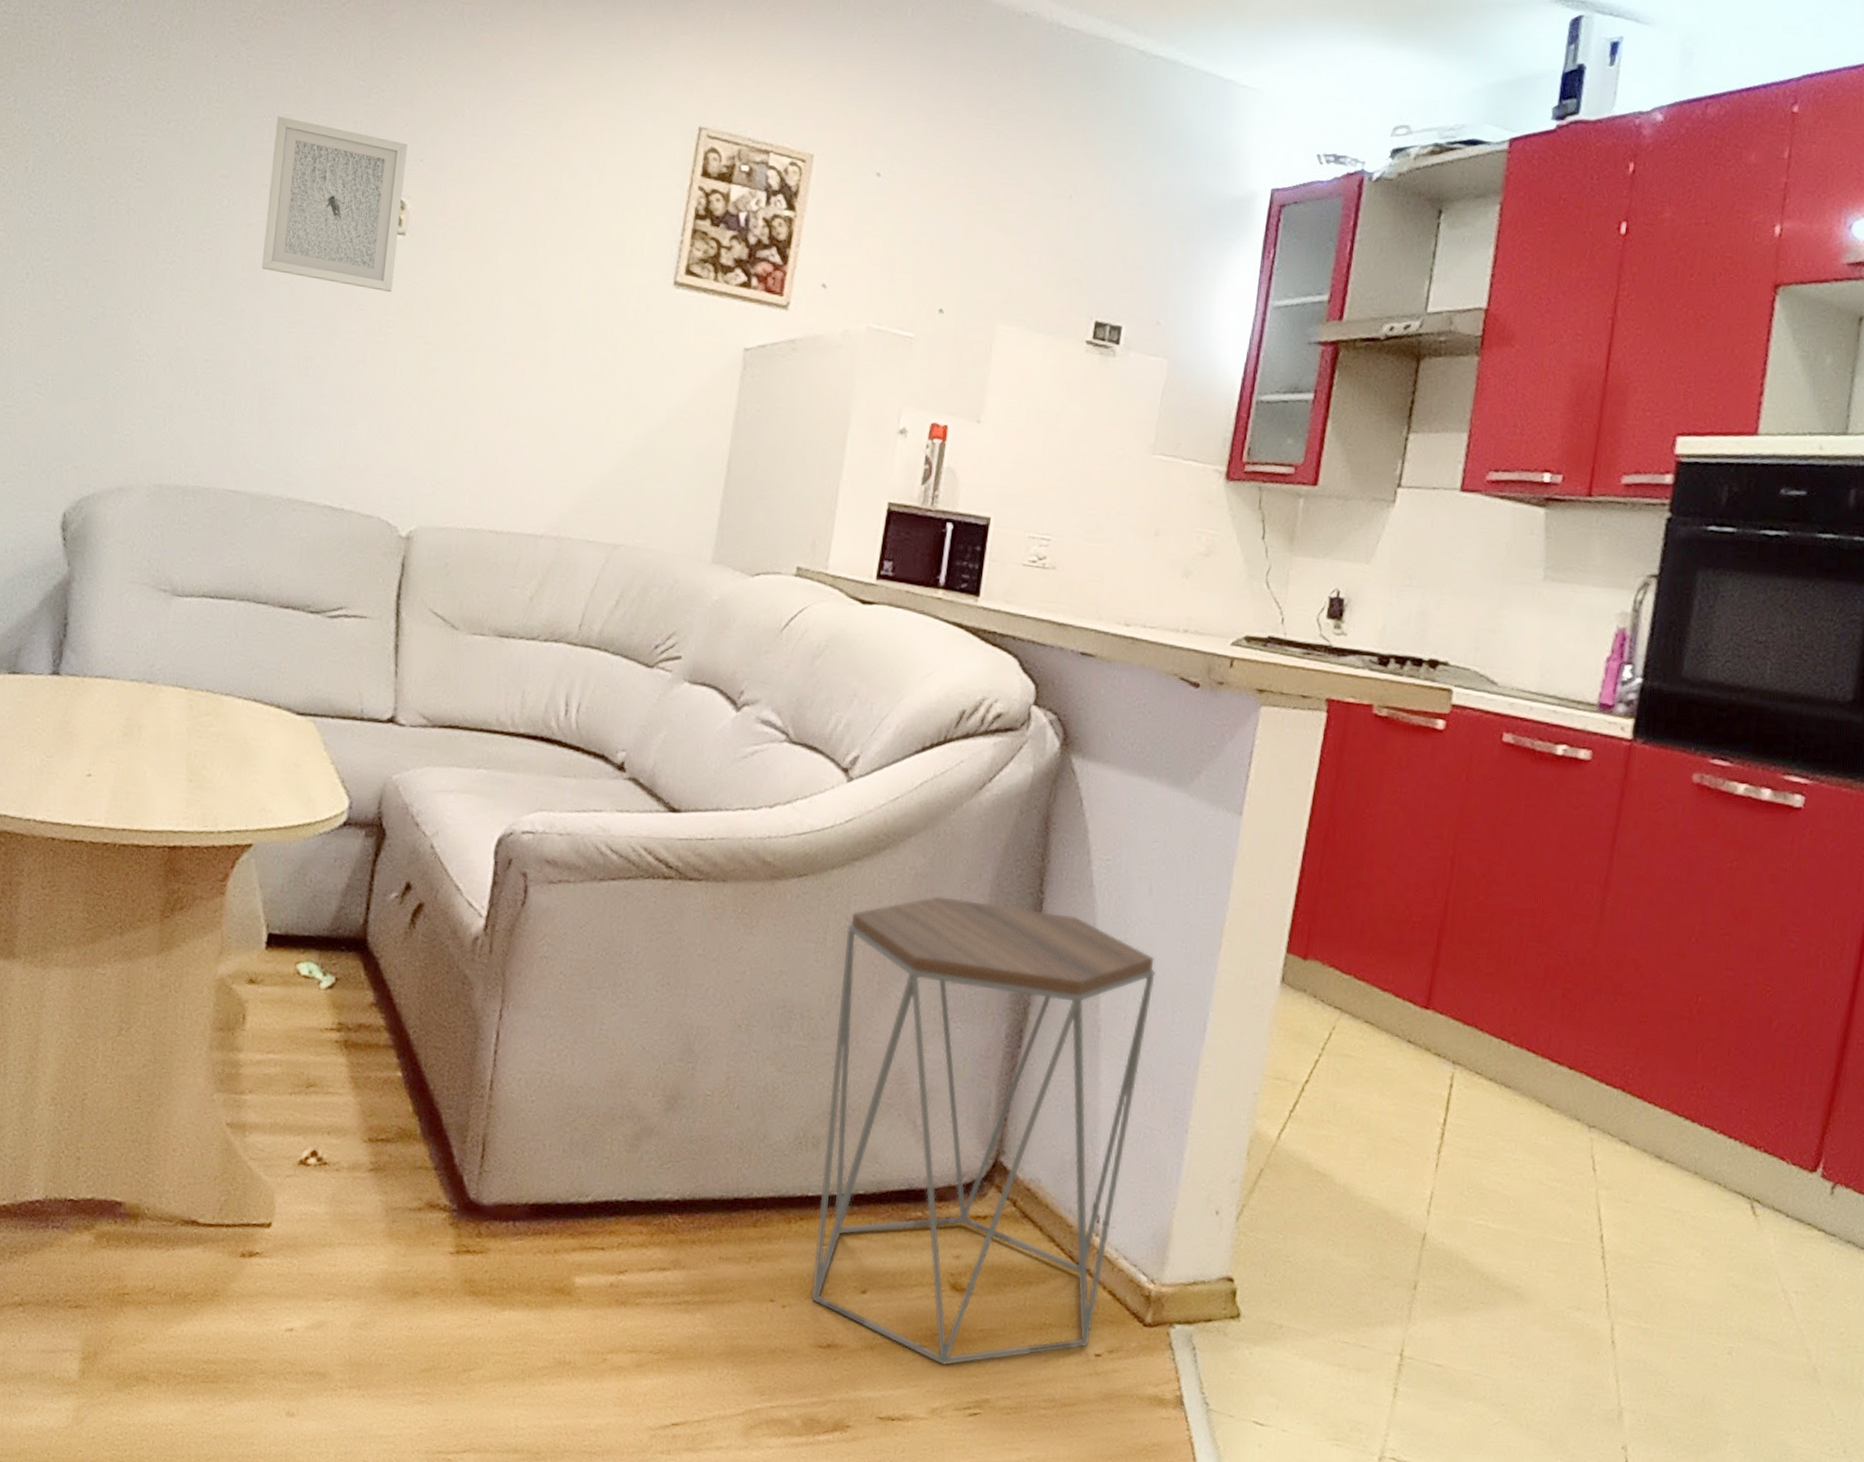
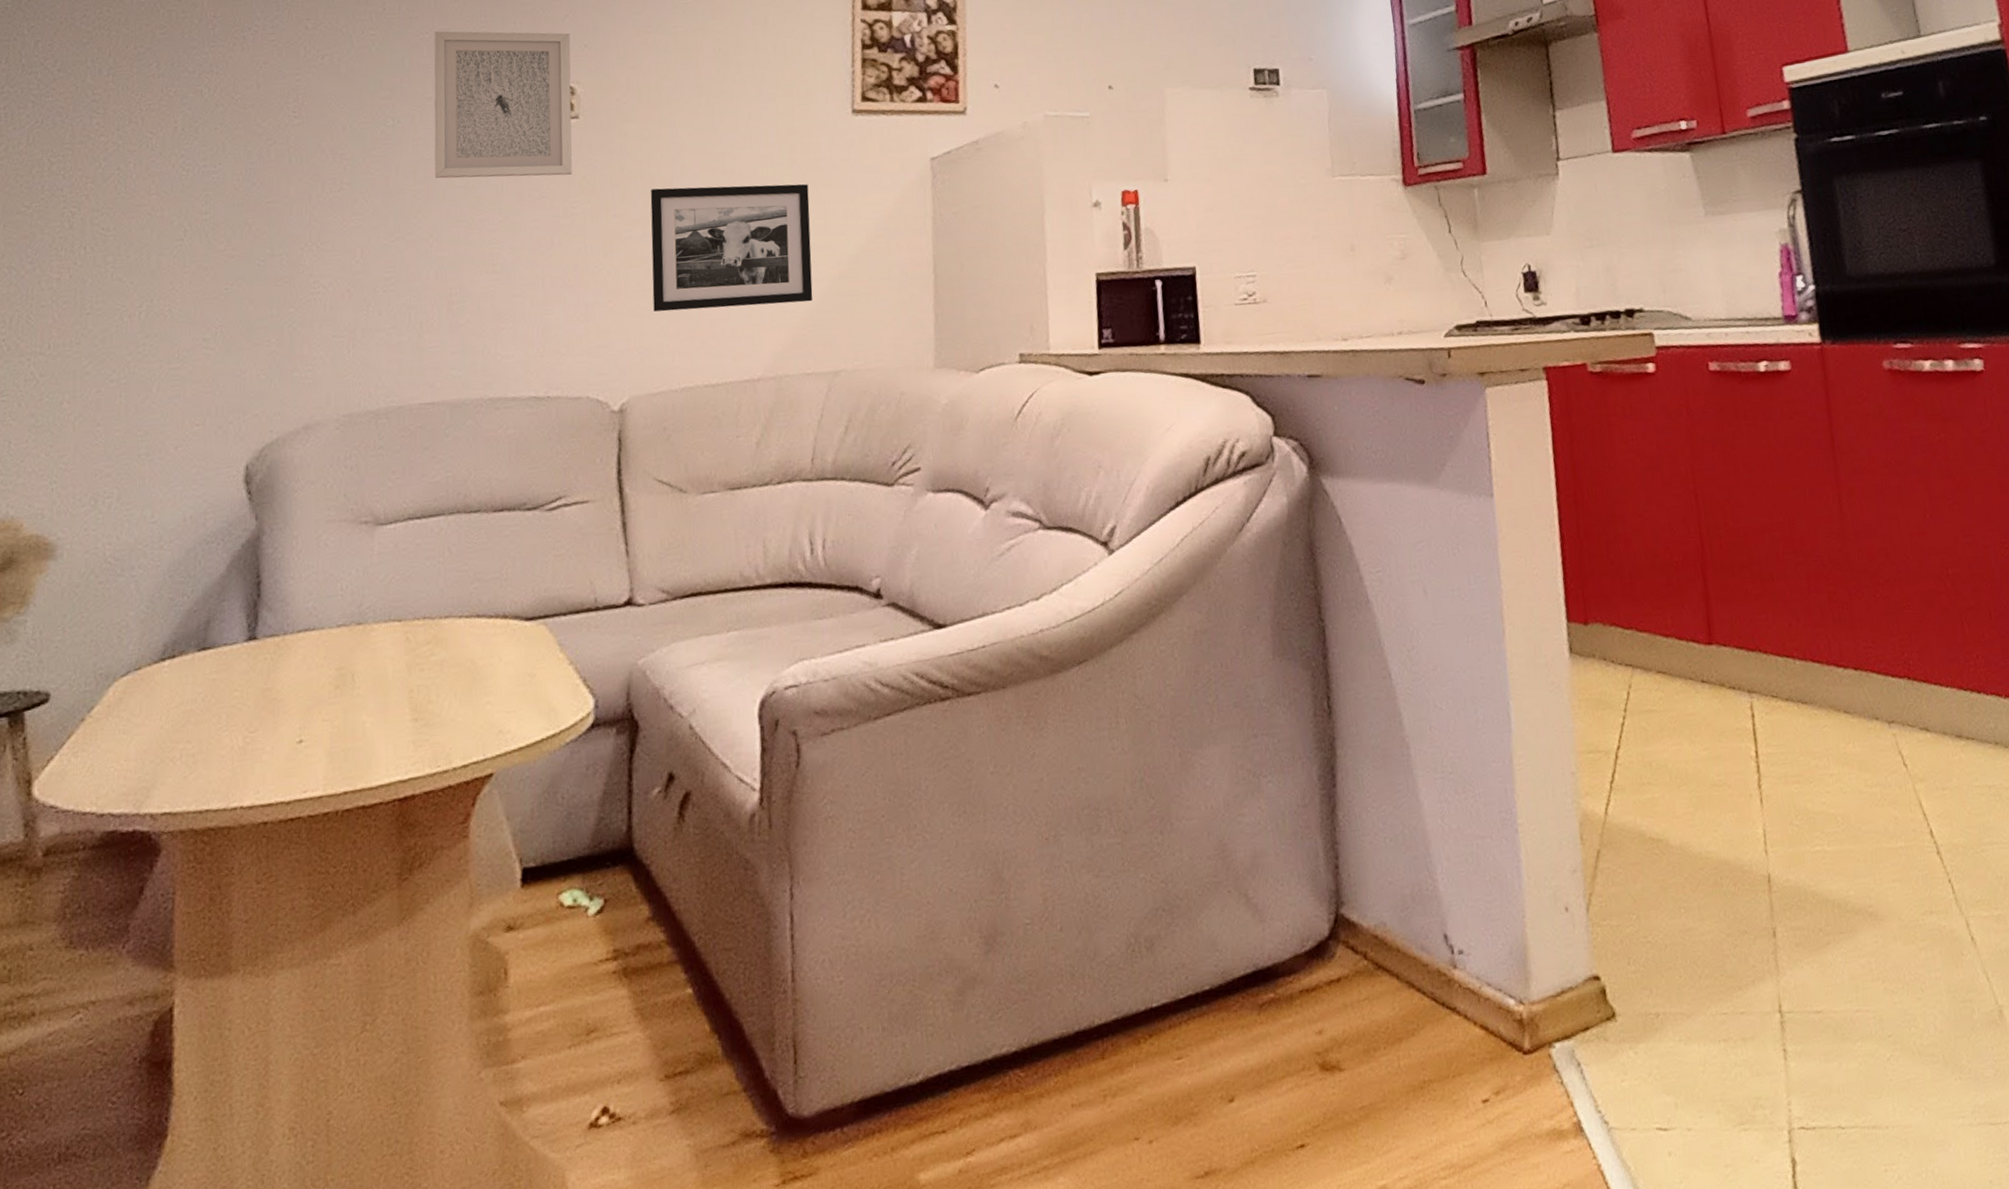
picture frame: none [451,323,619,470] -> present [650,184,813,312]
side table: present [810,896,1156,1366] -> none [1137,636,1474,1161]

